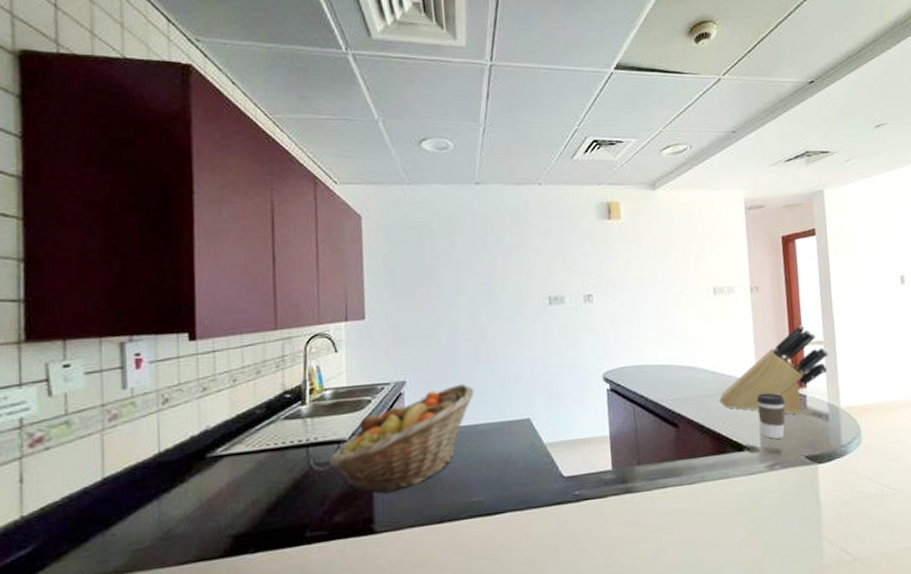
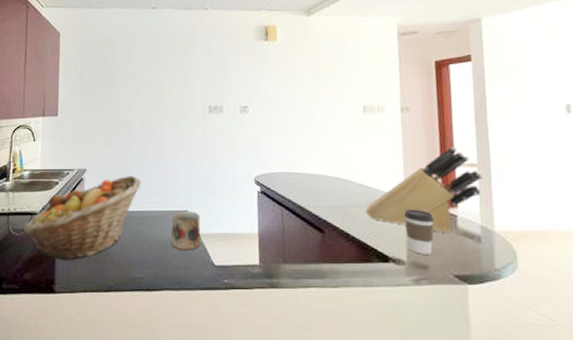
mug: none [512,418,547,465] -> present [171,211,201,251]

